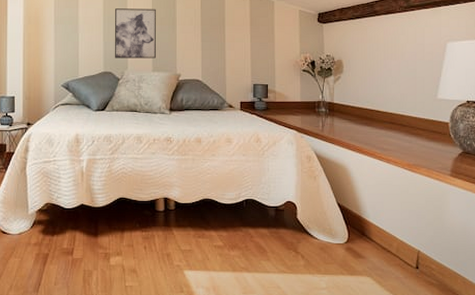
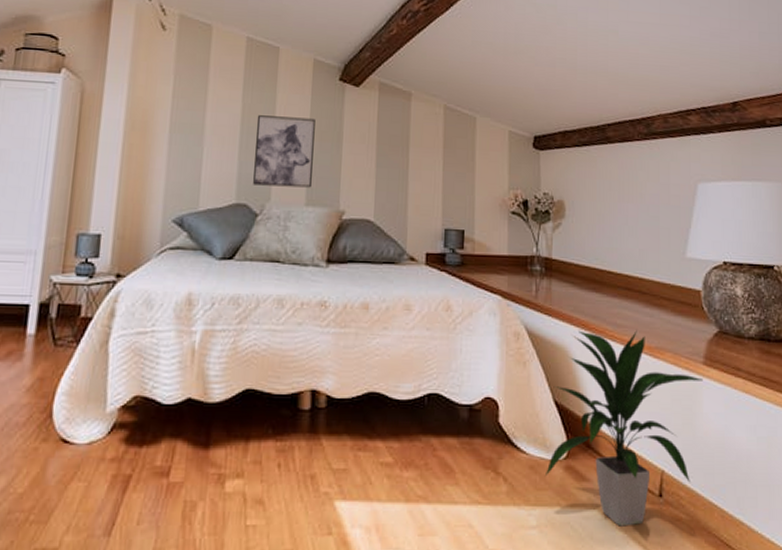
indoor plant: none [331,153,450,289] -> present [544,330,703,527]

